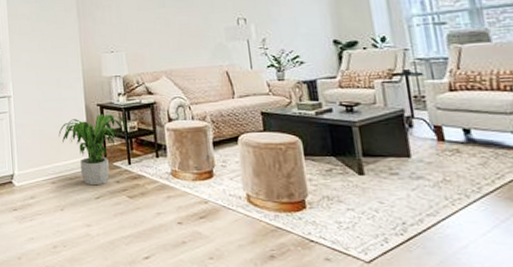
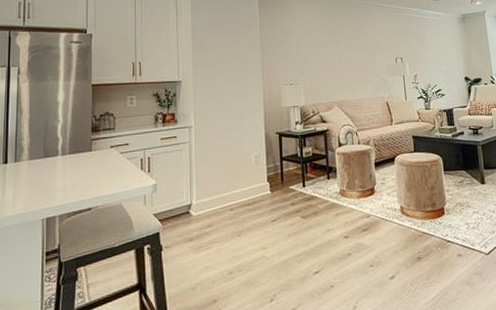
potted plant: present [58,114,127,186] -> none [238,141,303,210]

